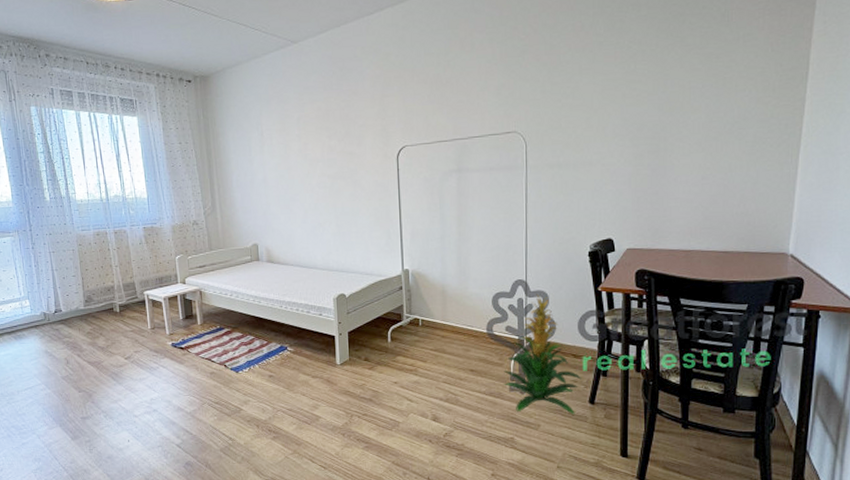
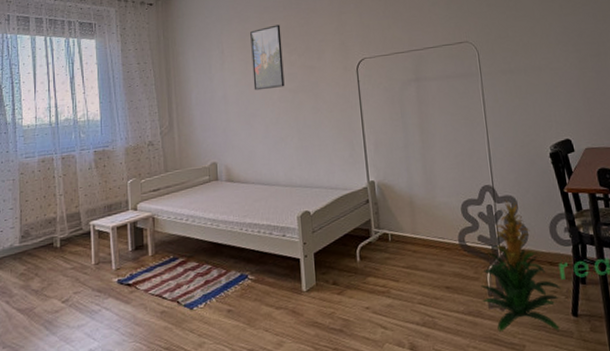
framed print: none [290,107,324,175] -> present [250,24,285,91]

